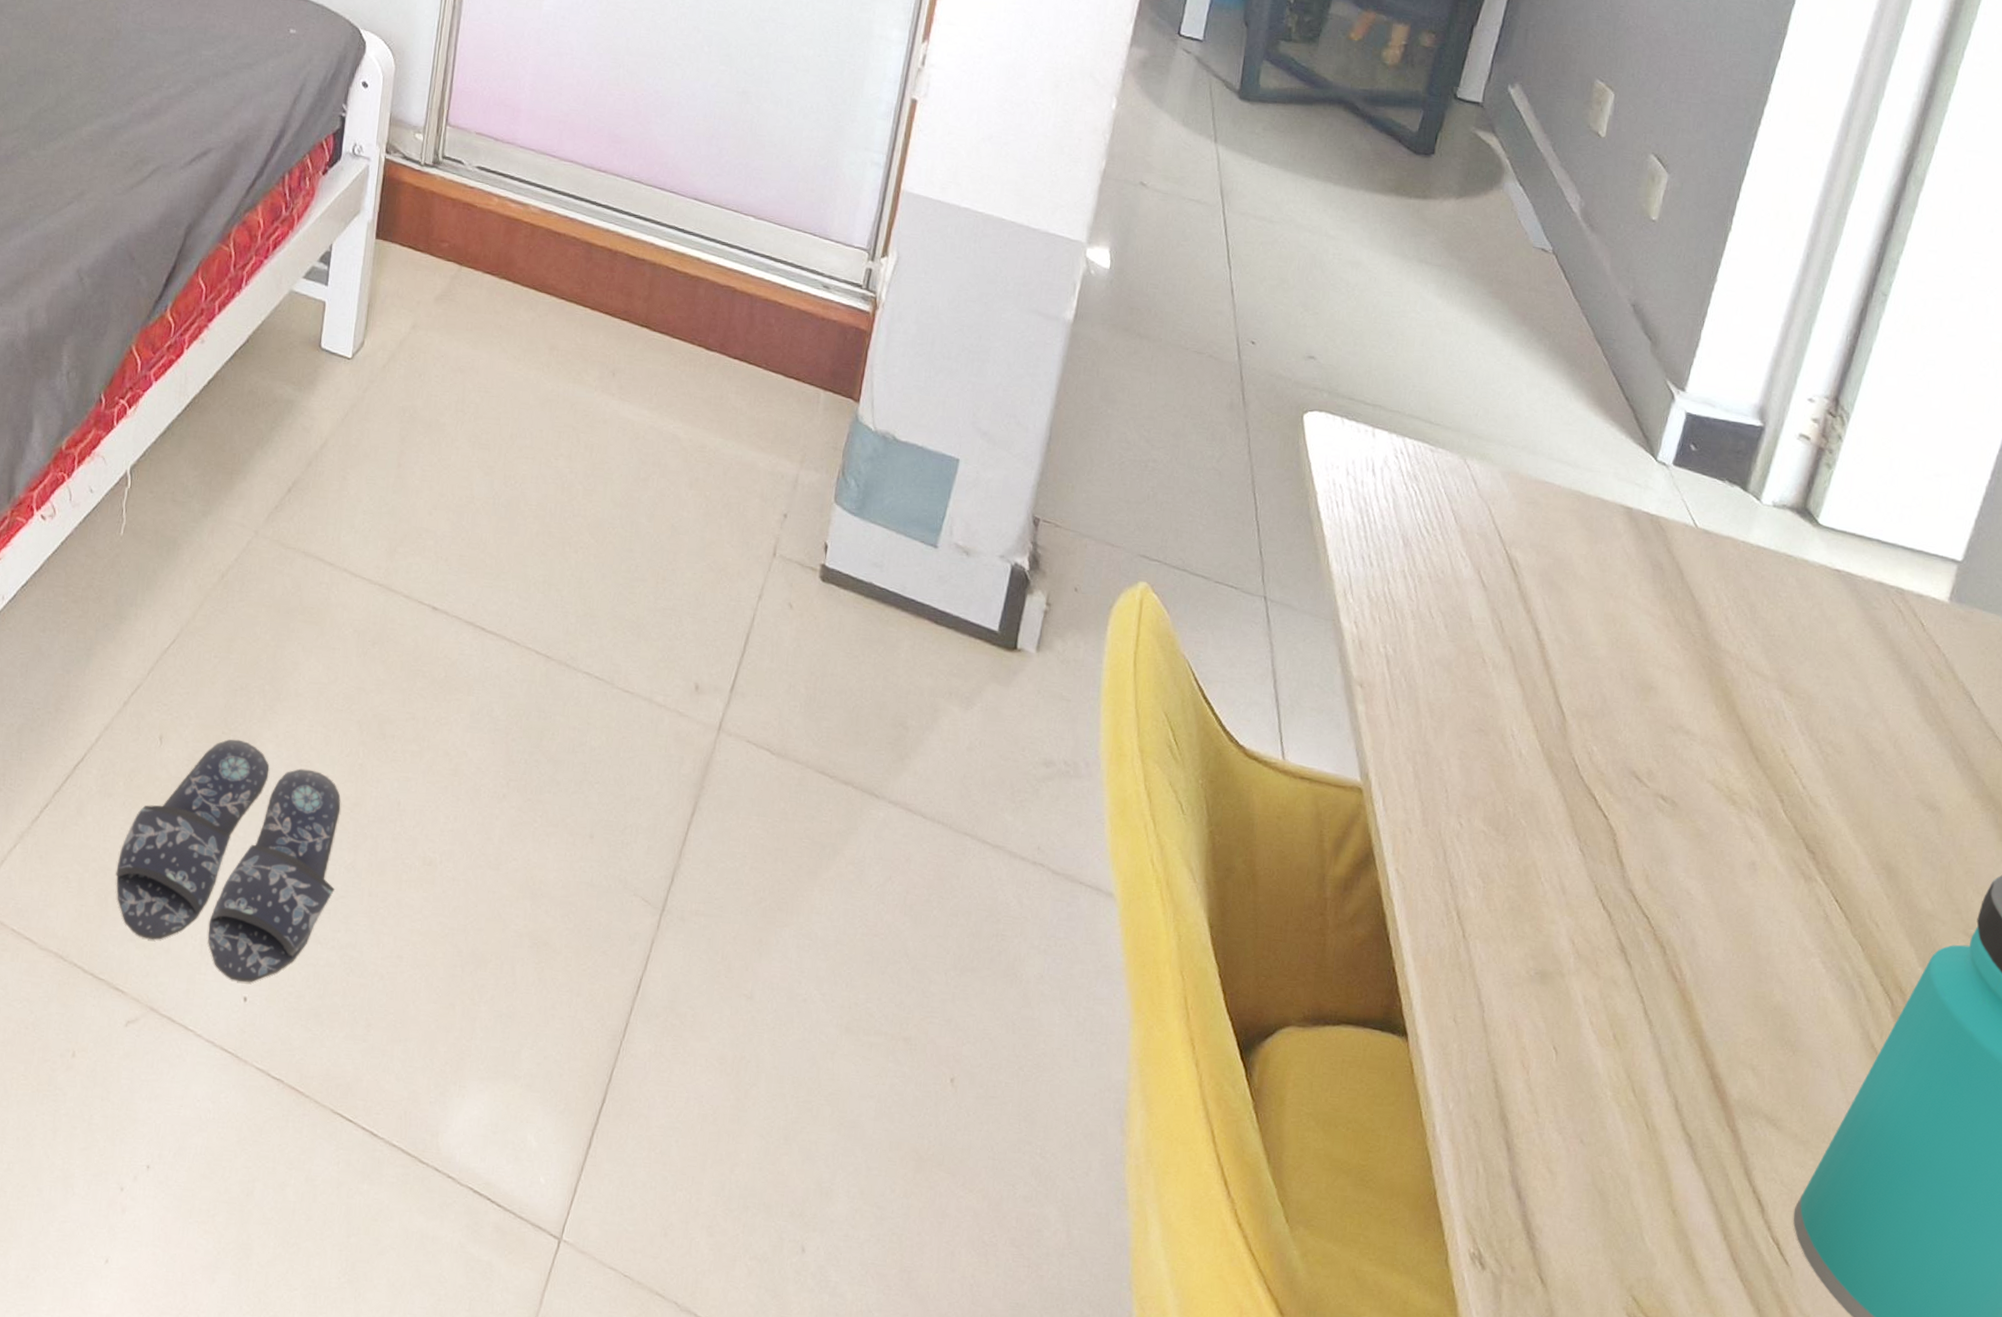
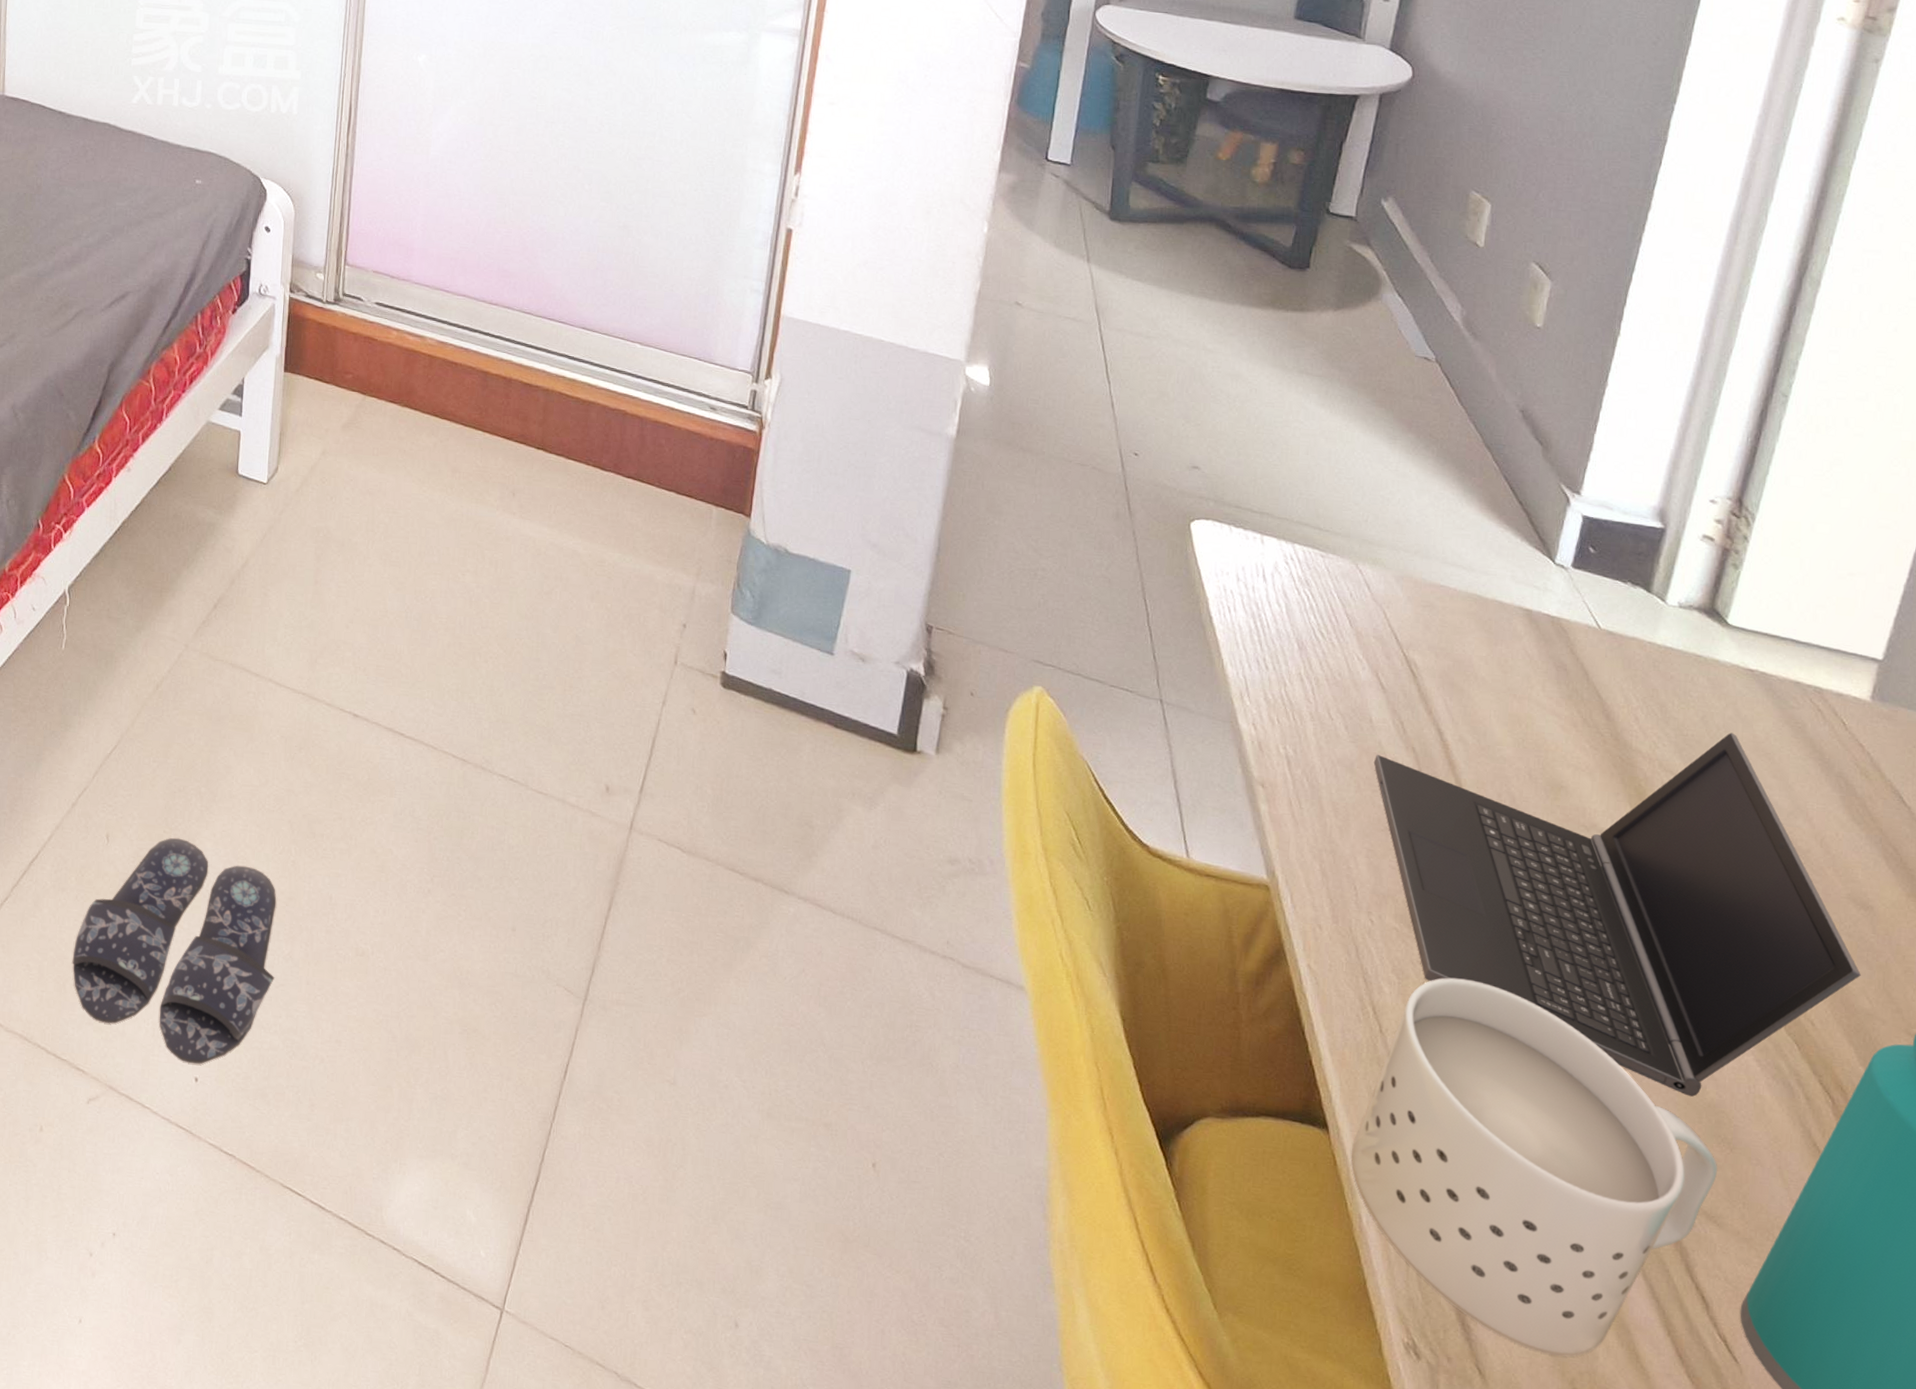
mug: none [1428,881,1780,1263] -> present [1351,978,1718,1357]
laptop computer: none [1471,633,1925,1000] -> present [1373,732,1861,1097]

